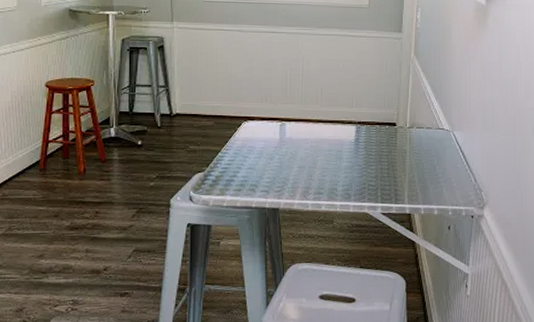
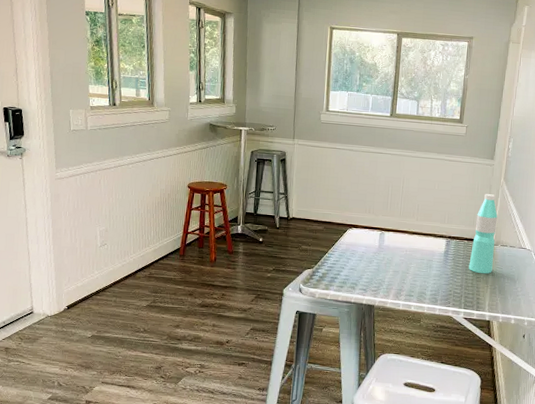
water bottle: none [383,71,410,162] -> present [469,194,498,274]

